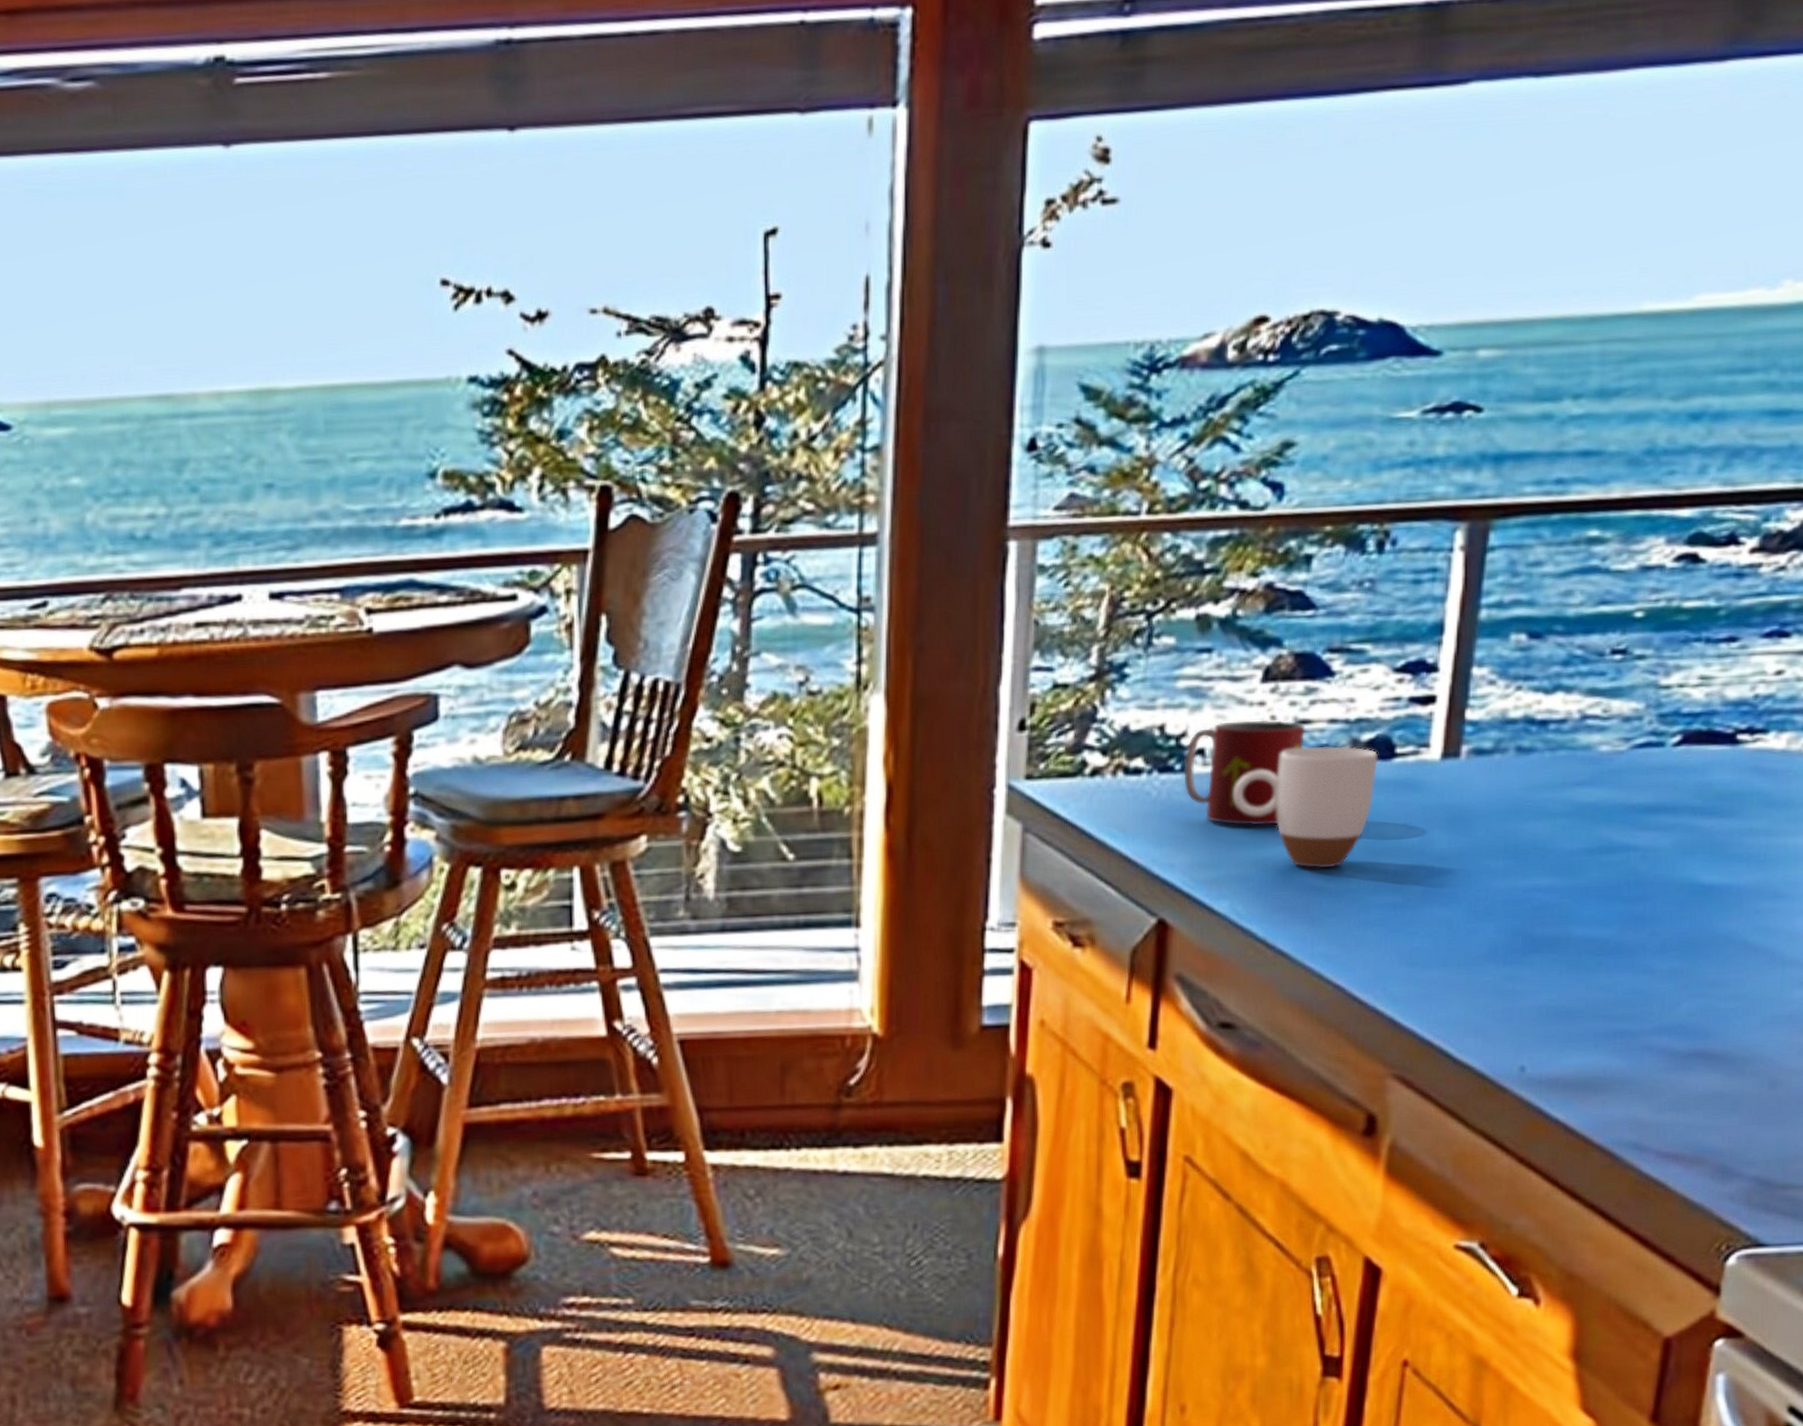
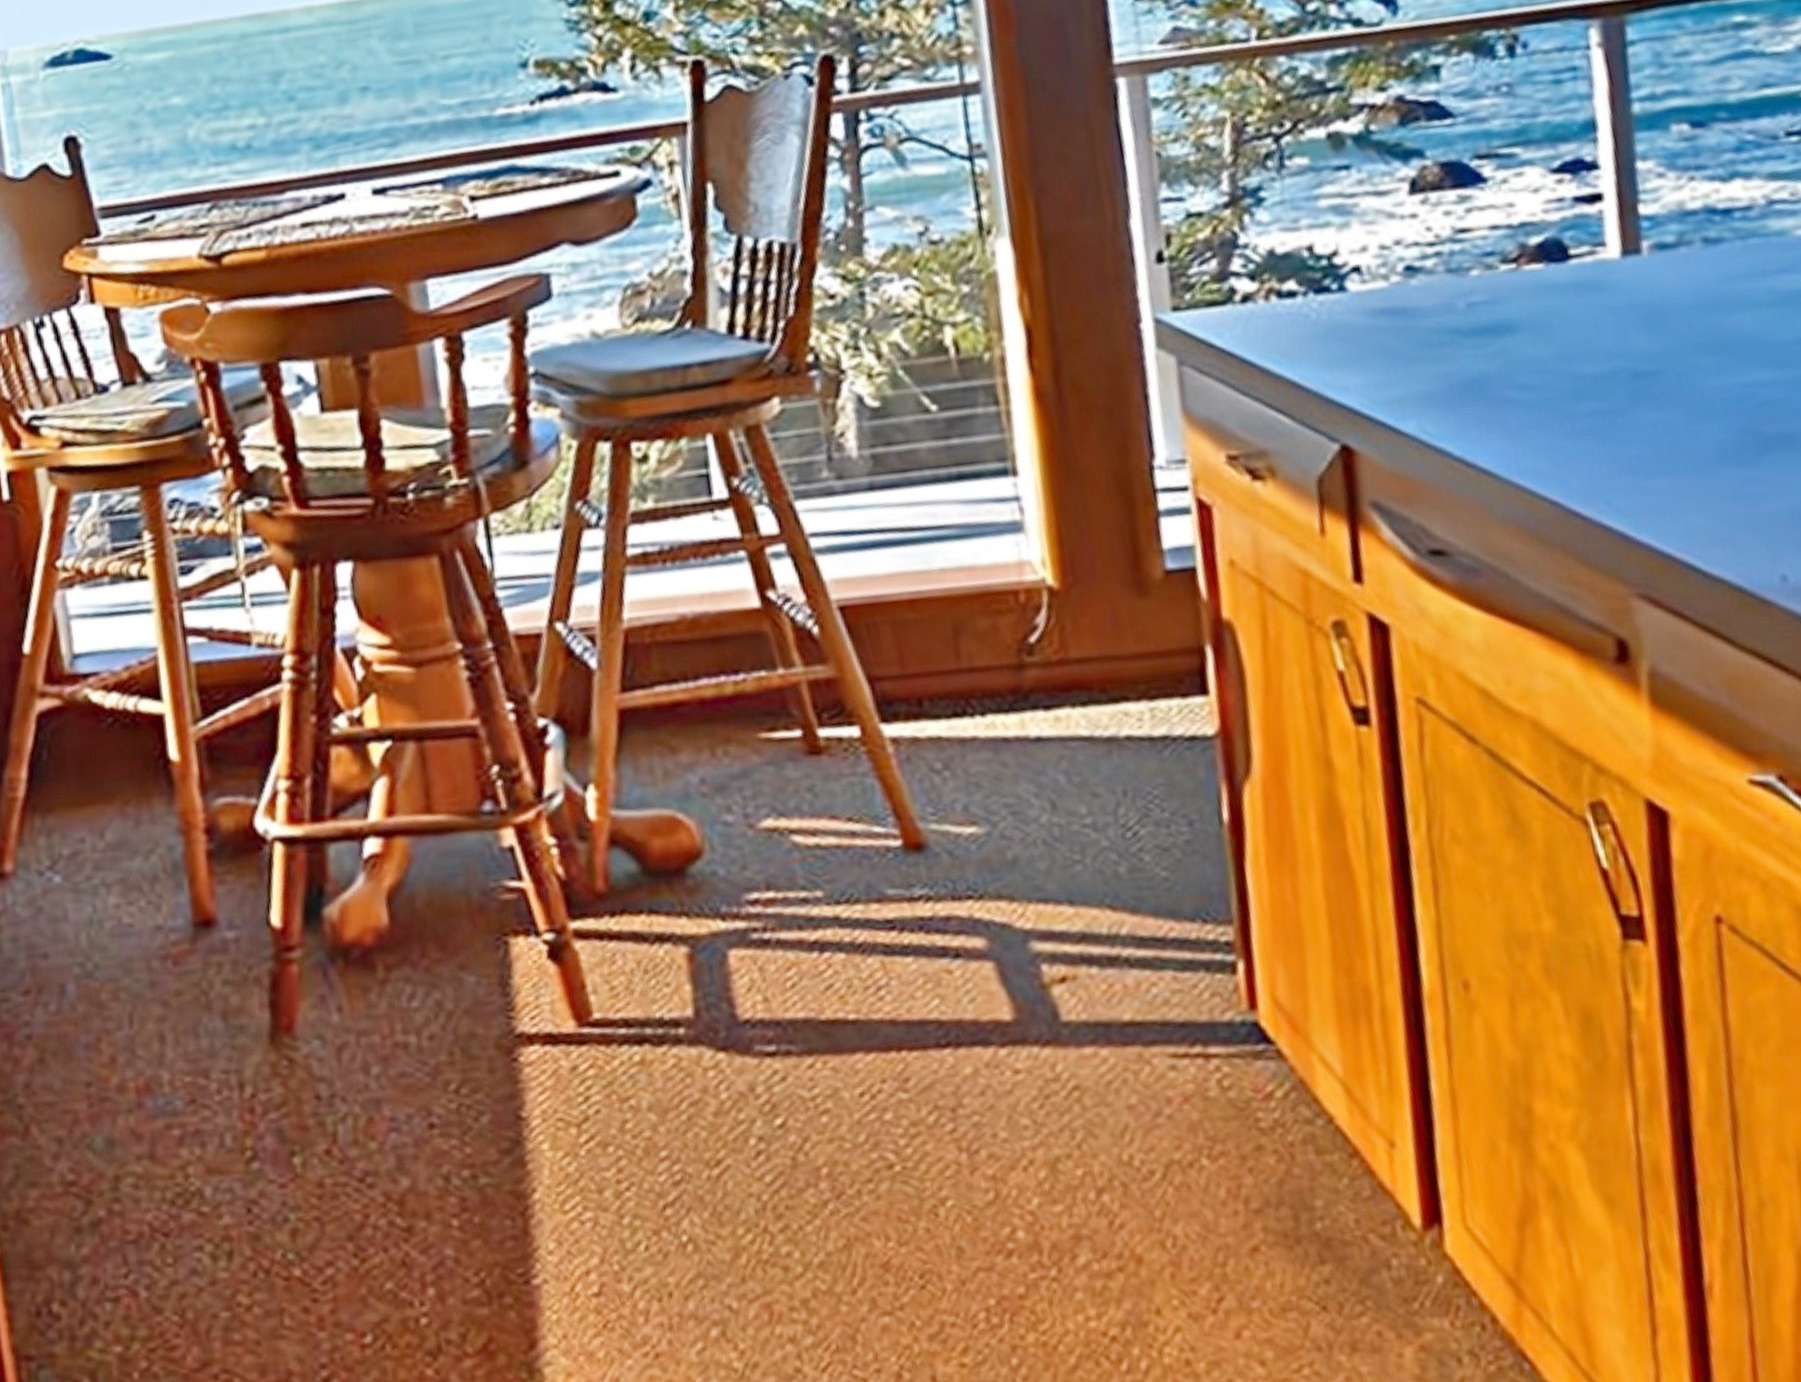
mug: present [1184,719,1305,826] -> none [1339,230,1468,342]
mug: present [1233,746,1379,869] -> none [1399,251,1555,381]

